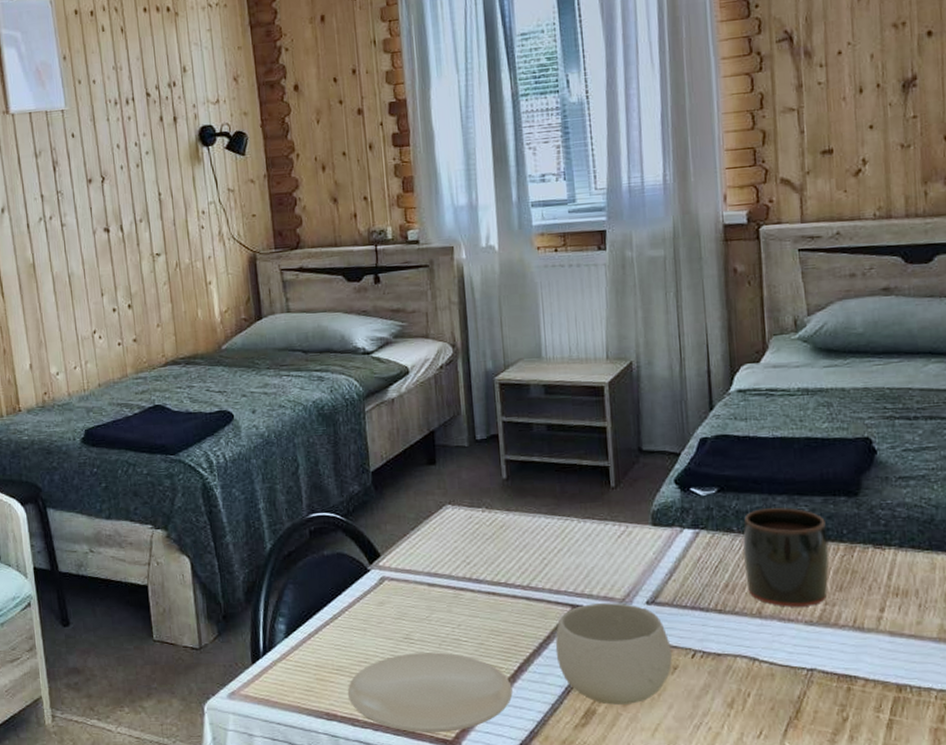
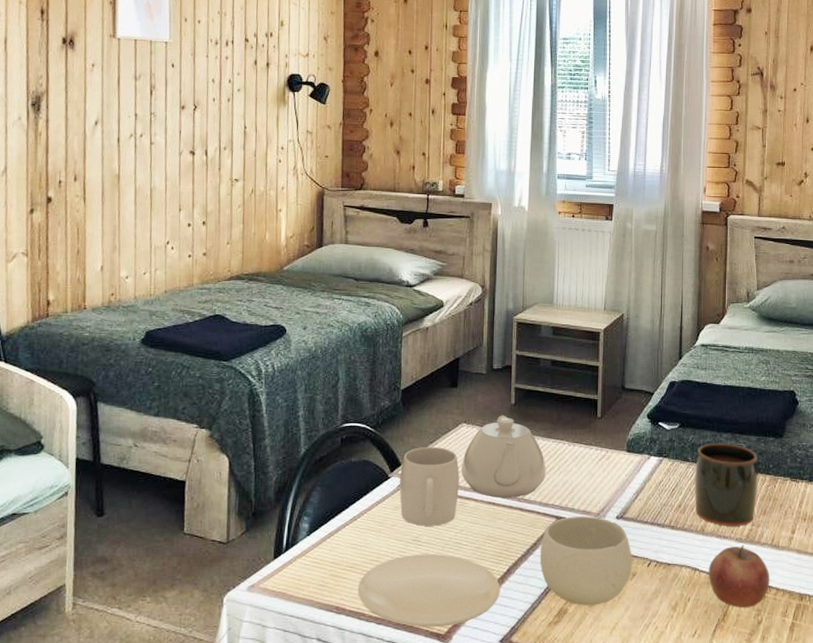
mug: none [380,533,451,622] -> present [399,446,460,526]
teapot: none [450,492,554,587] -> present [461,415,546,498]
apple: none [771,628,856,702] -> present [708,544,770,607]

